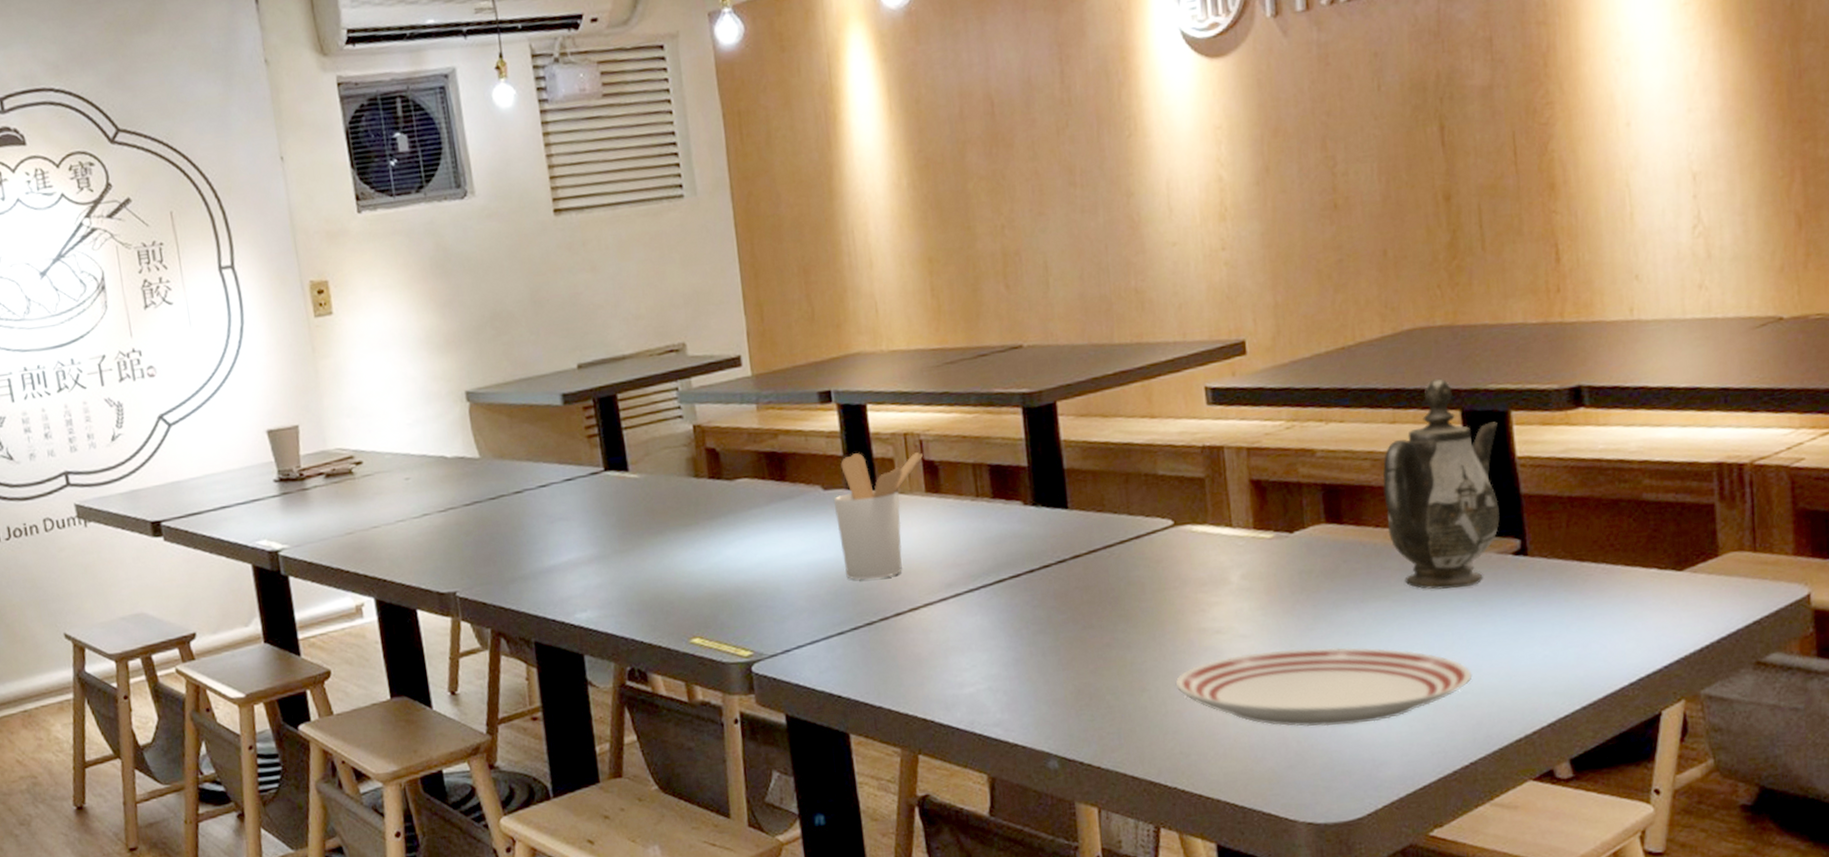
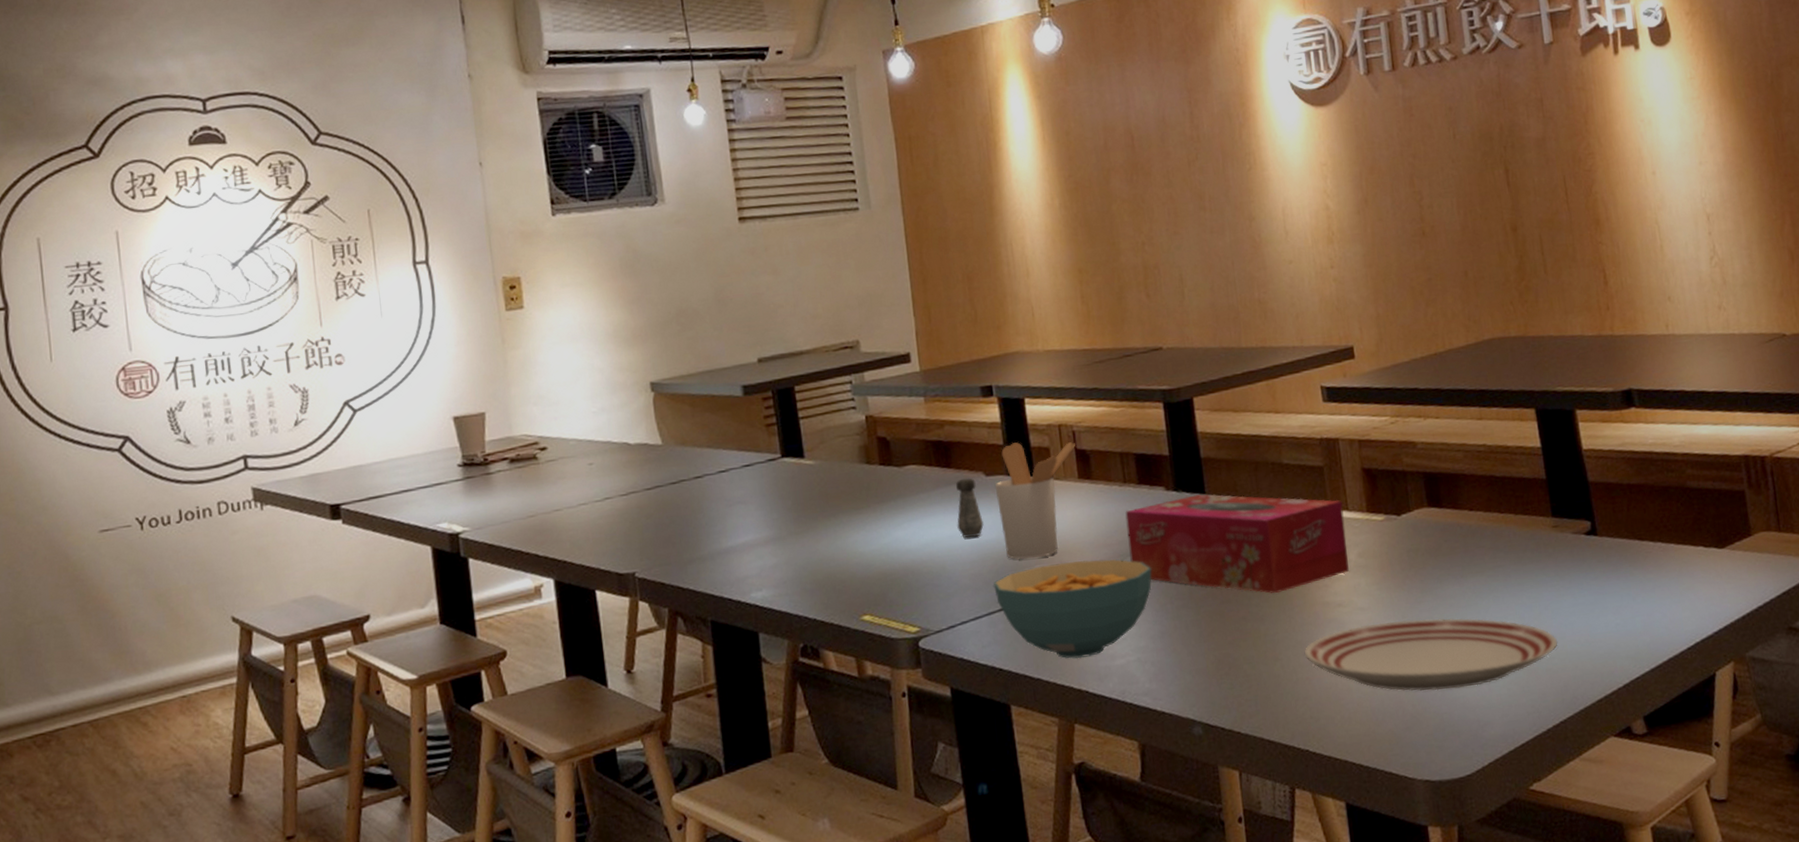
salt shaker: none [791,492,821,557] -> present [956,478,984,538]
cereal bowl: none [831,579,1006,687] -> present [993,558,1152,659]
tissue box: none [977,509,1230,619] -> present [1125,494,1349,594]
teapot: present [1382,378,1500,590] -> none [1473,381,1573,566]

